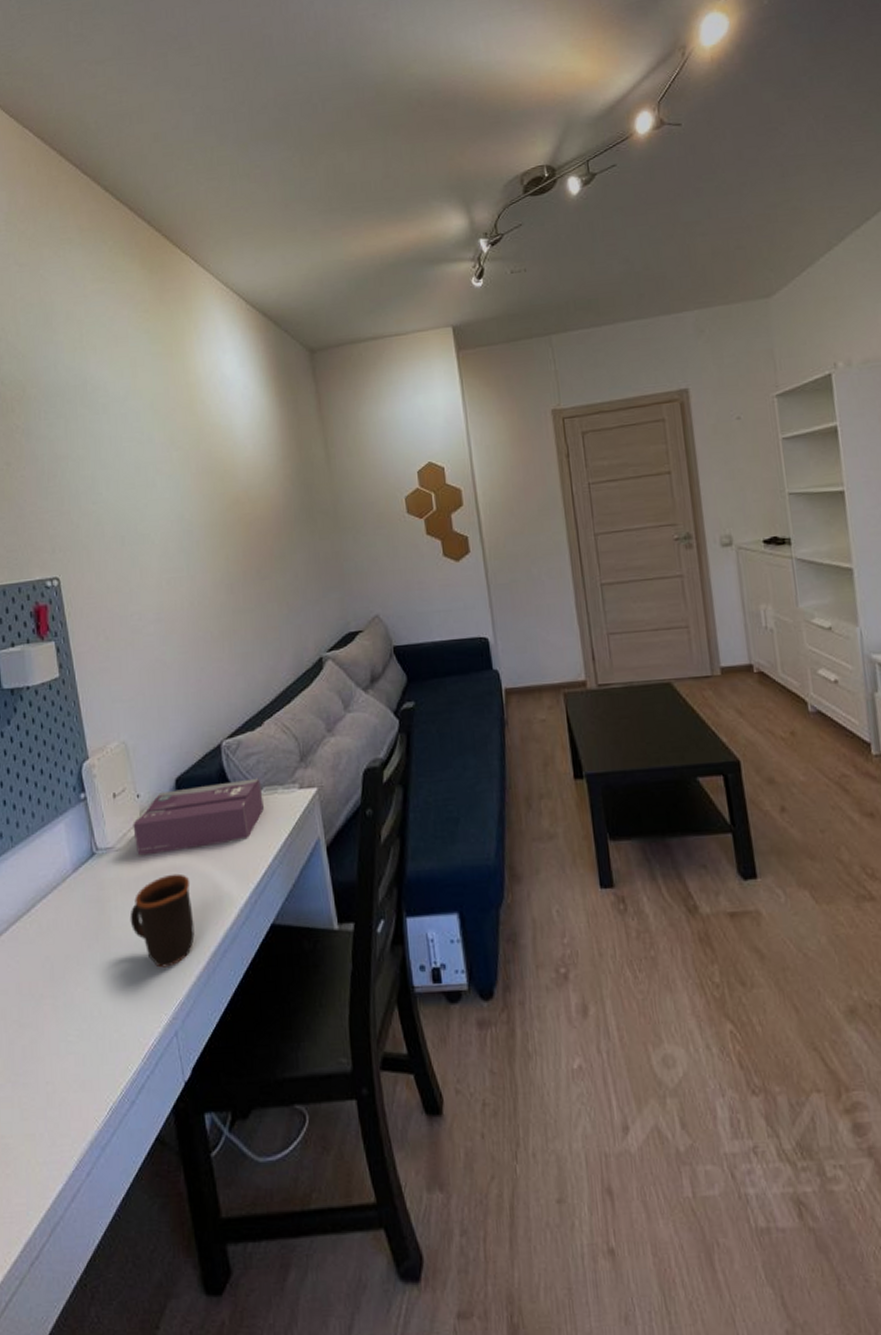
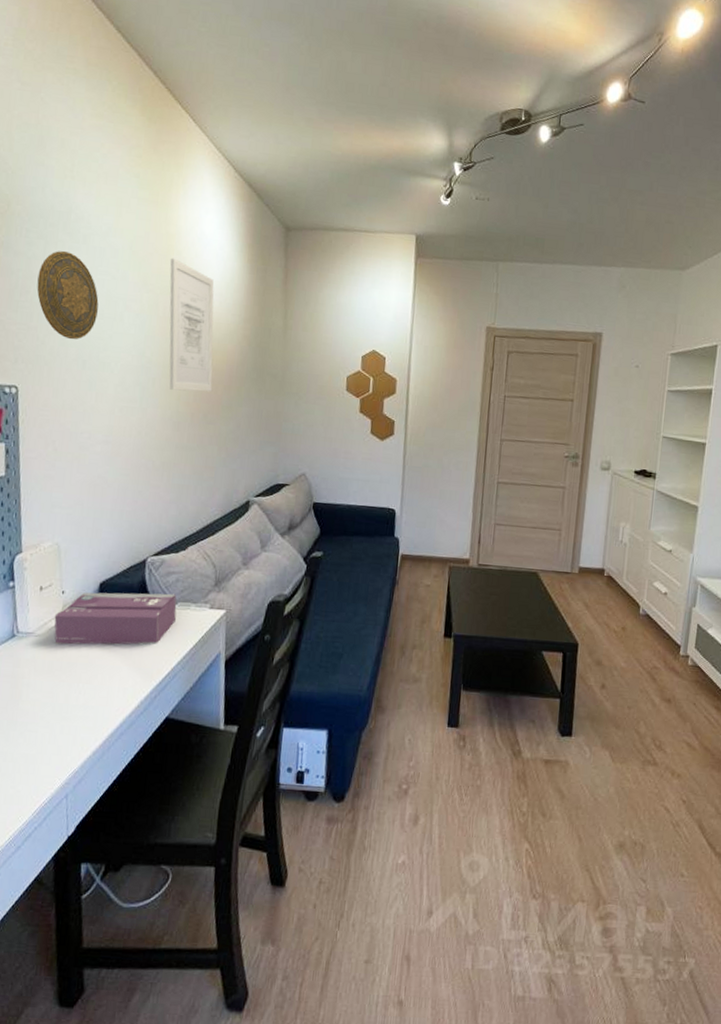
decorative plate: none [63,425,129,517] -> present [36,251,99,340]
mug: present [129,873,195,968] -> none [39,663,100,741]
wall art: none [194,408,262,550] -> present [169,257,214,392]

